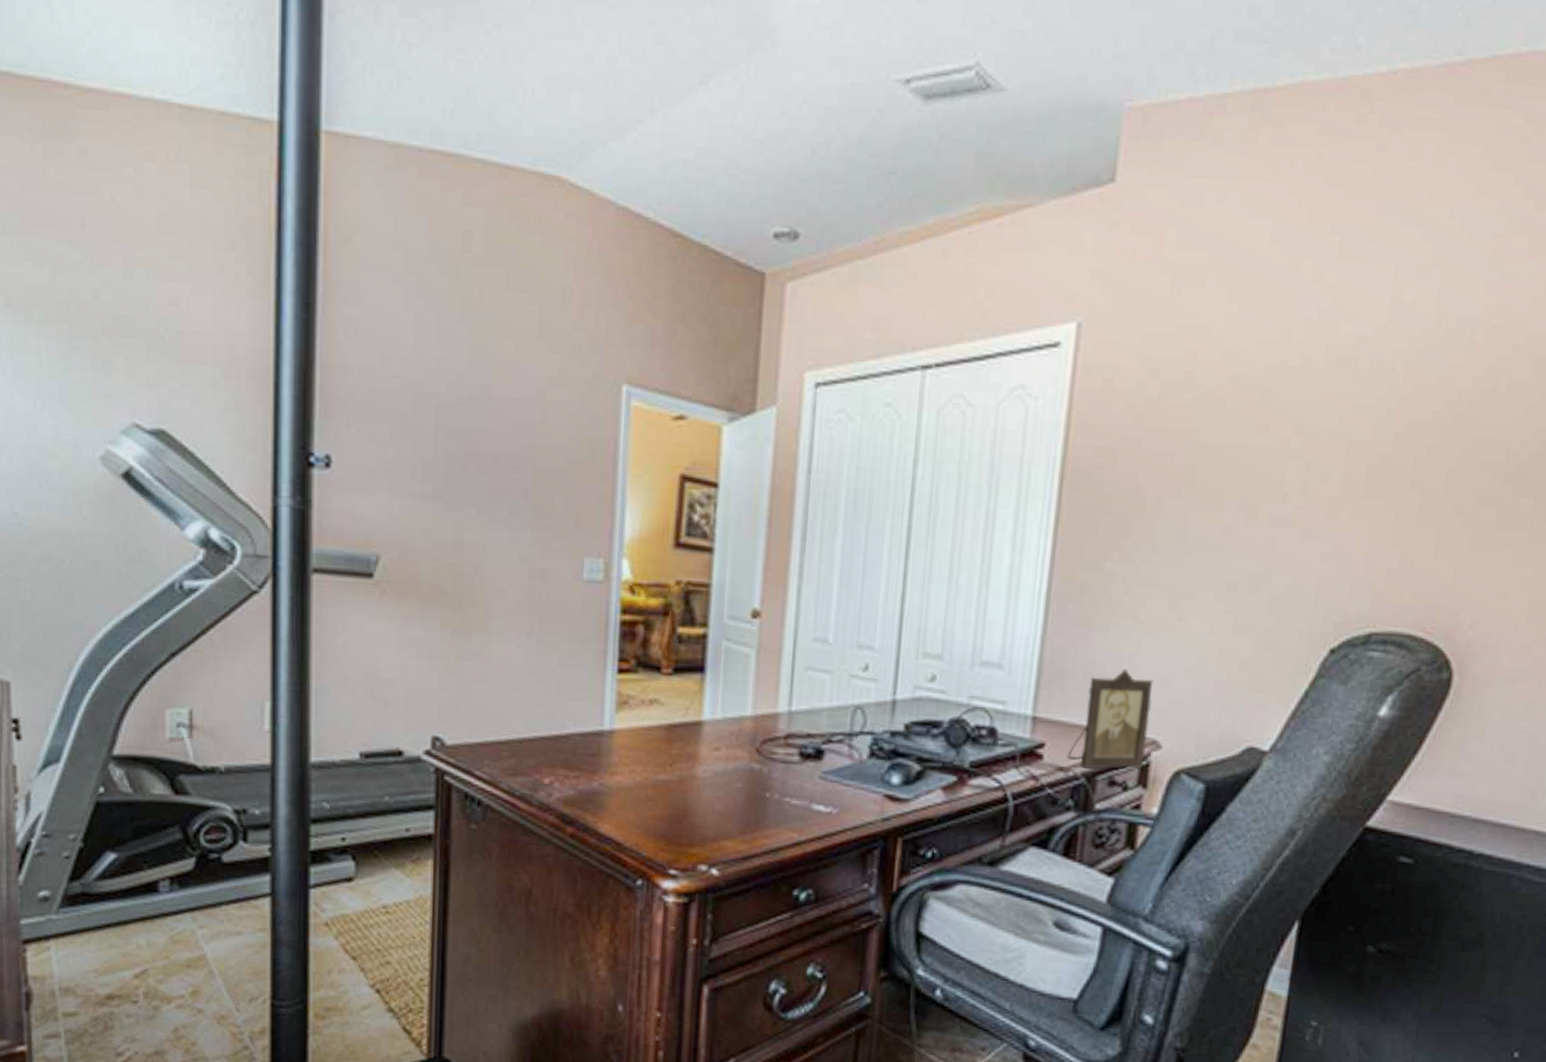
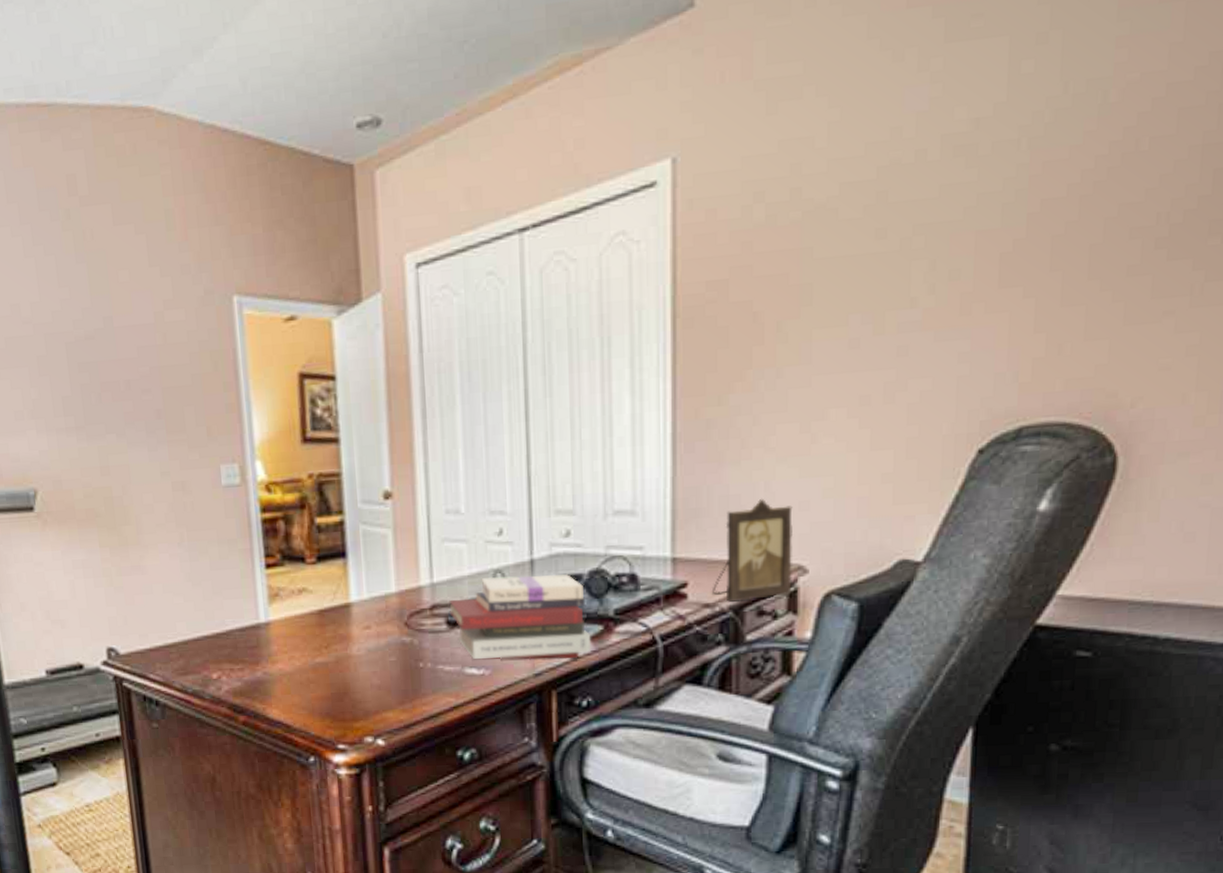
books: none [804,712,943,808] -> present [449,573,590,660]

